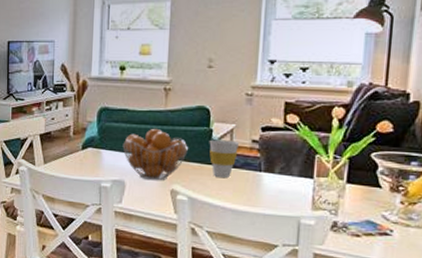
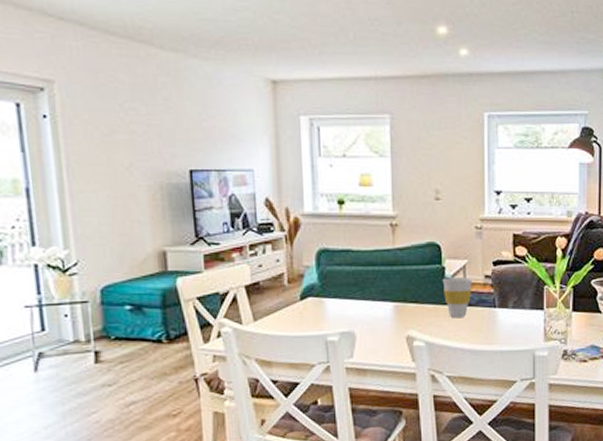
fruit basket: present [122,128,188,181] -> none [348,269,421,329]

